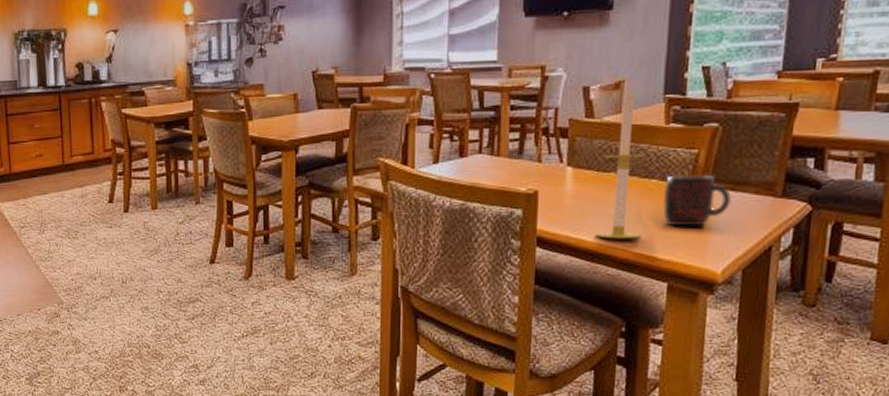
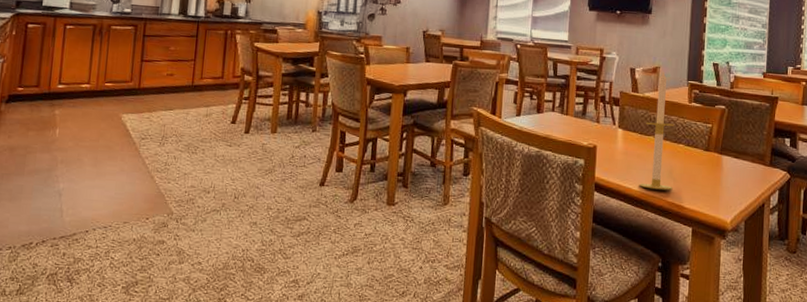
mug: present [662,176,731,227] -> none [687,143,735,184]

